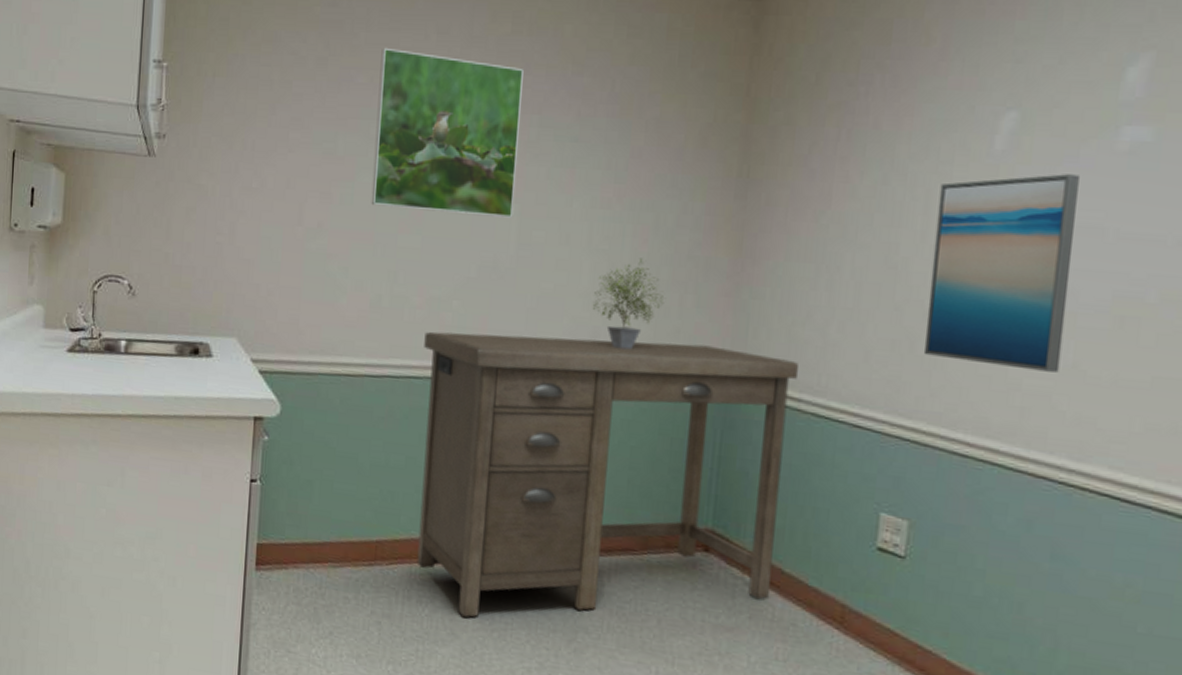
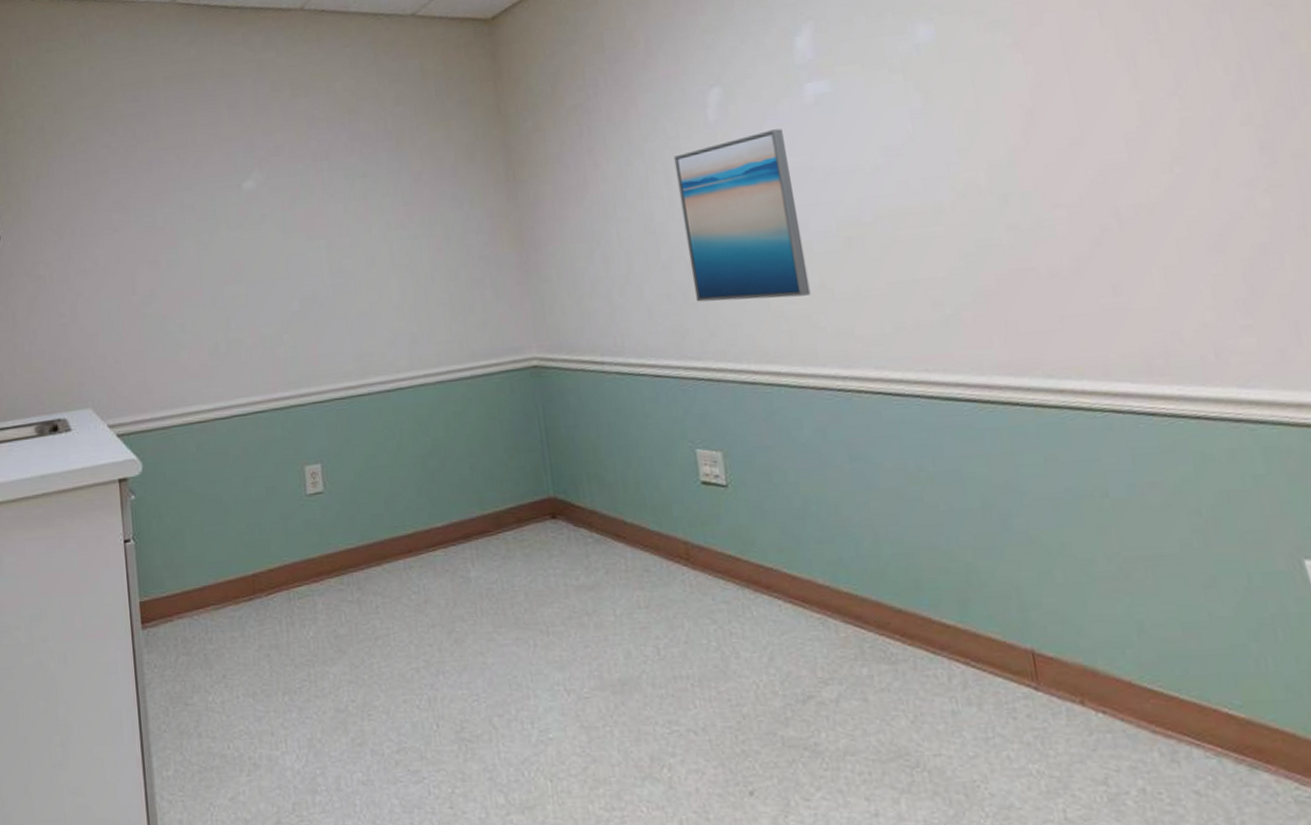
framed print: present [371,47,524,218] -> none [182,124,322,265]
desk: present [417,331,799,618] -> none [263,329,618,631]
potted plant: present [592,258,665,350] -> none [406,265,468,350]

